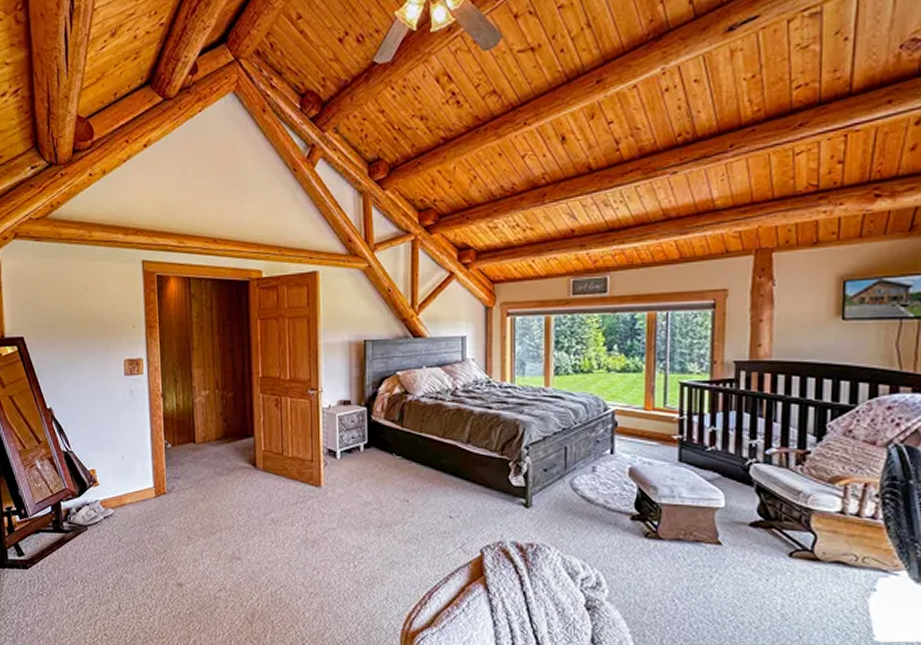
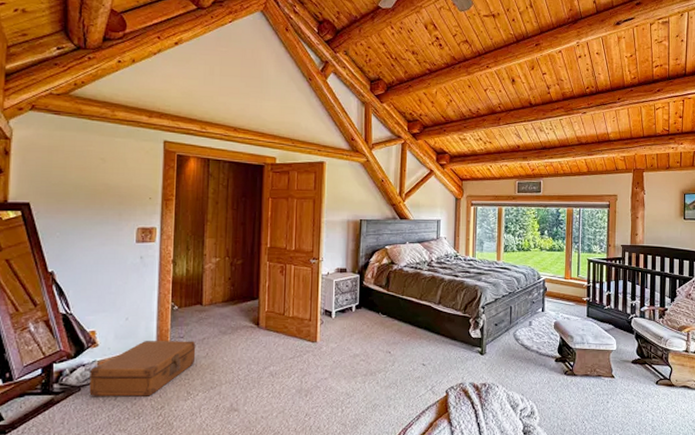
suitcase: none [94,480,193,539] -> present [89,340,196,397]

